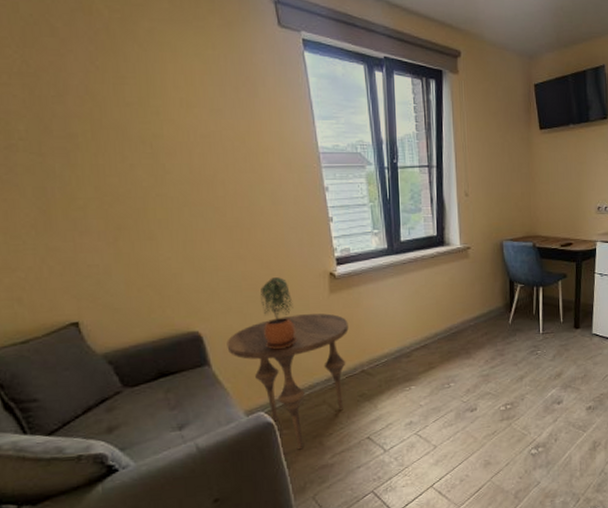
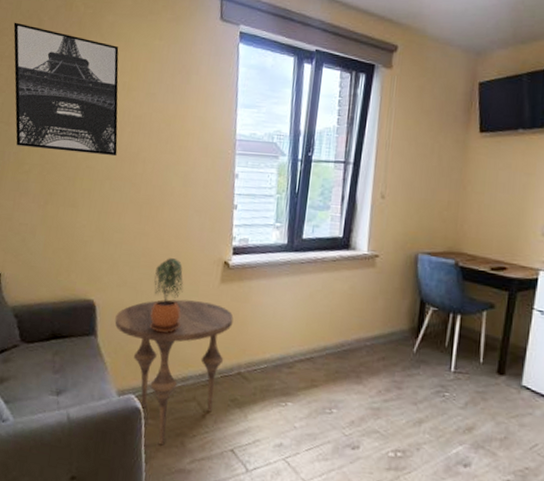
wall art: none [14,29,190,181] -> present [13,22,119,157]

